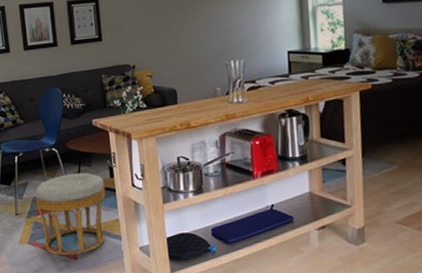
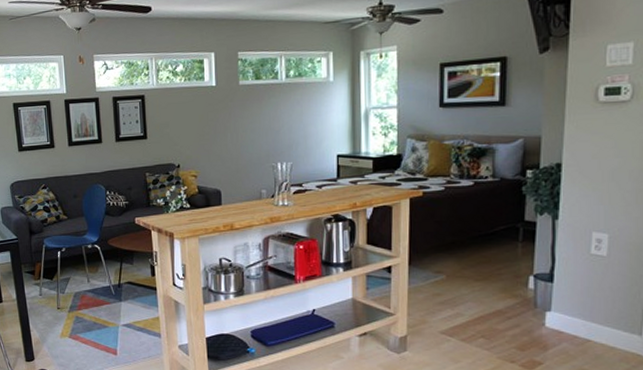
ottoman: present [35,172,106,256] -> none [77,270,147,351]

